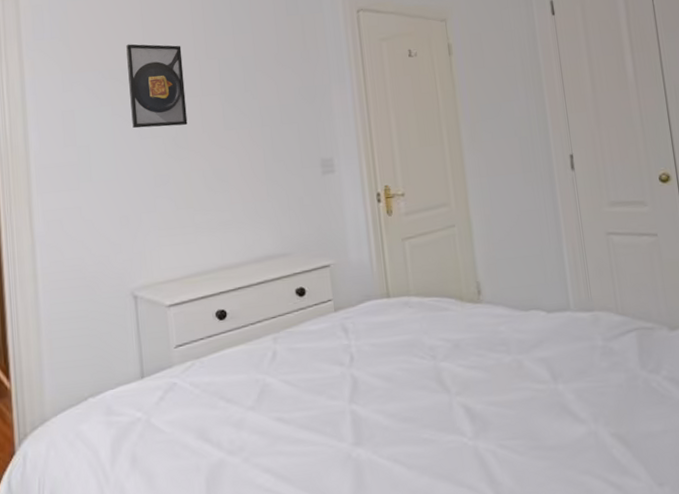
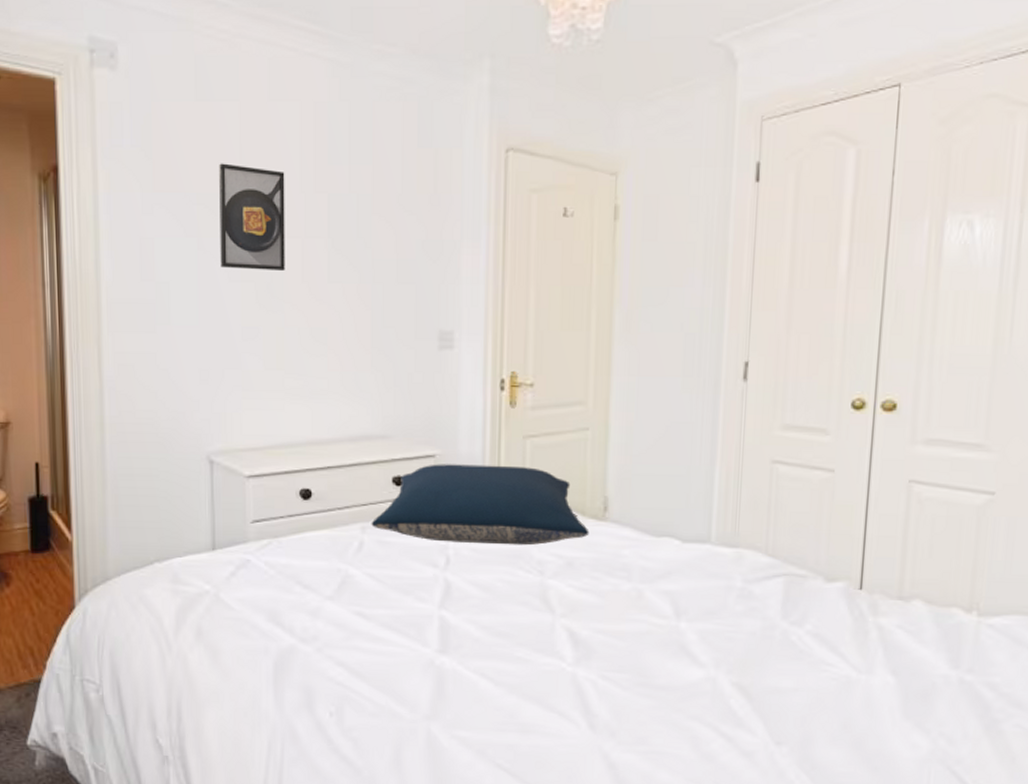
pillow: none [281,264,469,342] -> present [371,464,589,546]

